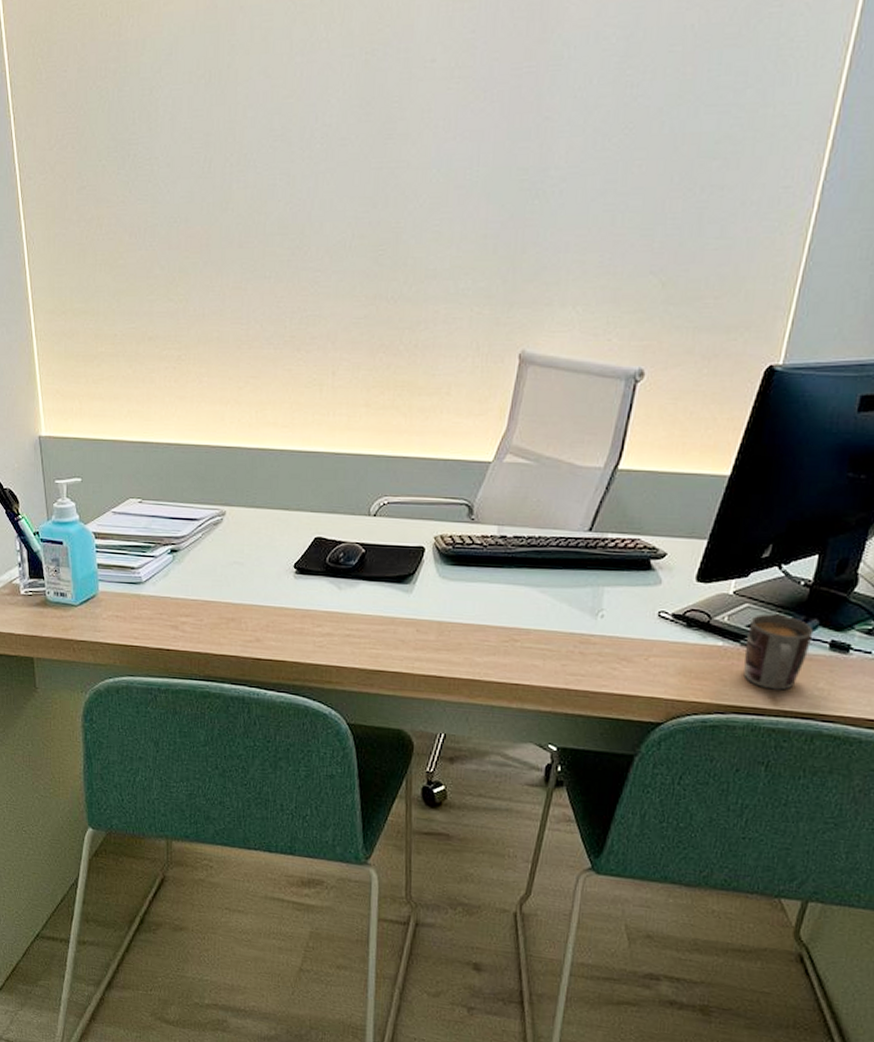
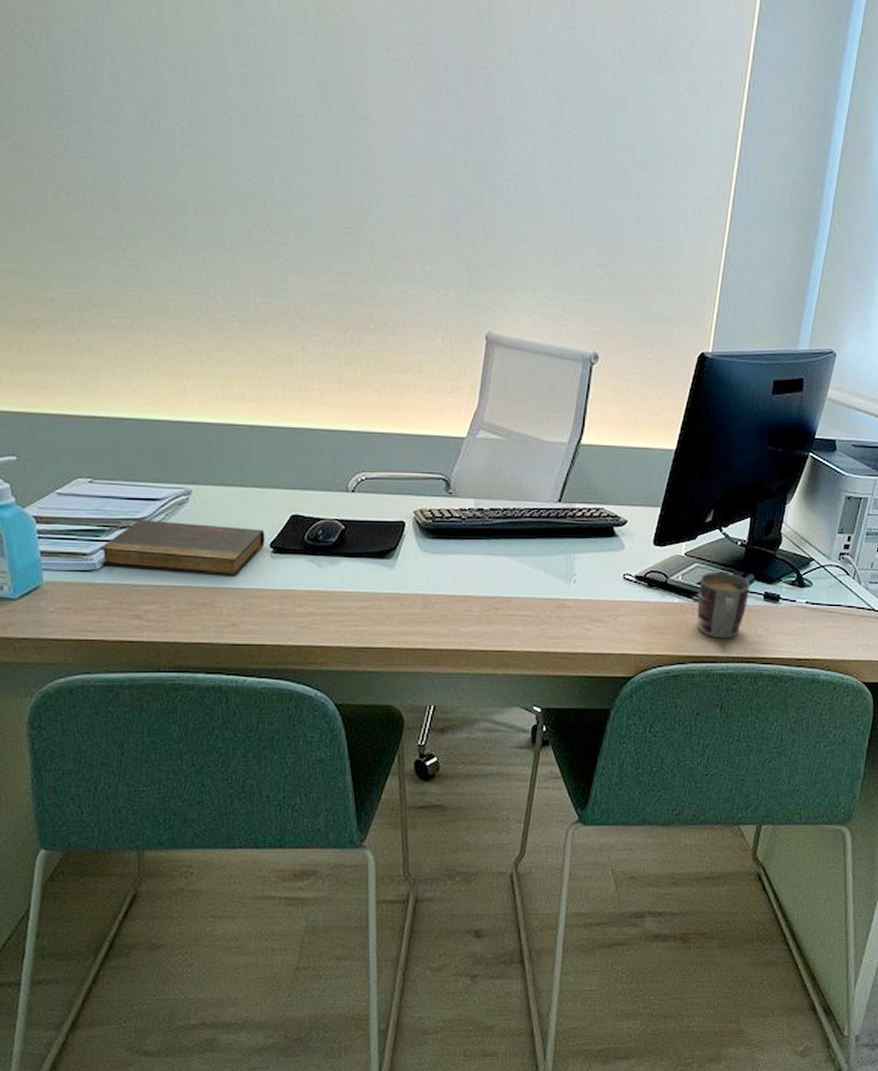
book: none [146,537,290,594] -> present [100,519,265,576]

